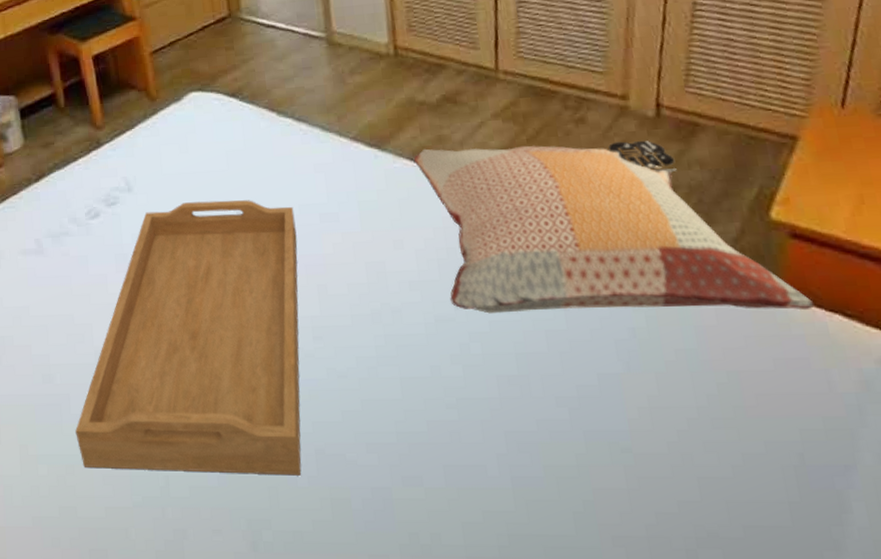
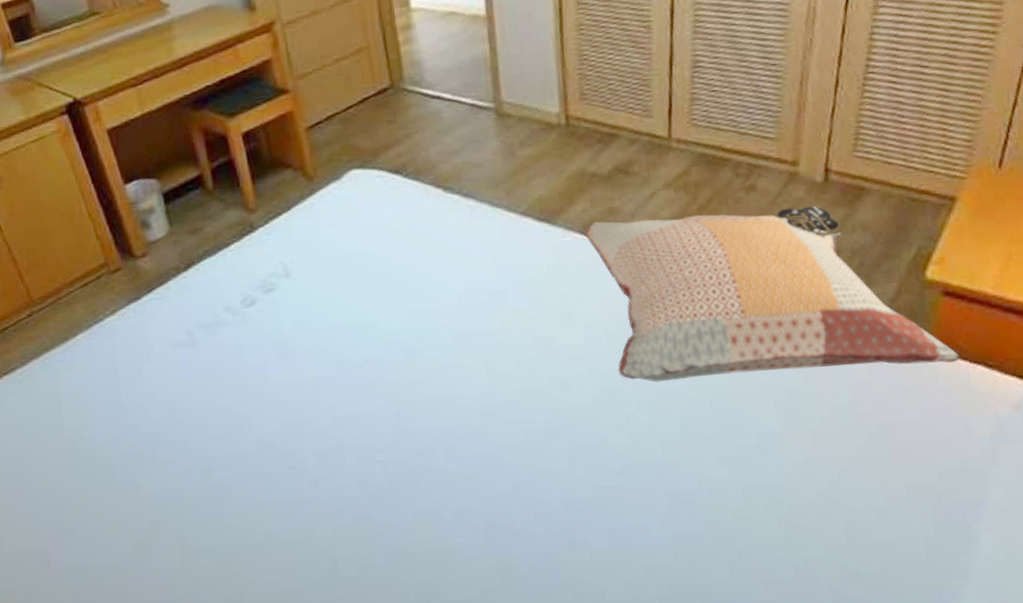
serving tray: present [75,200,302,476] -> none [238,280,470,556]

